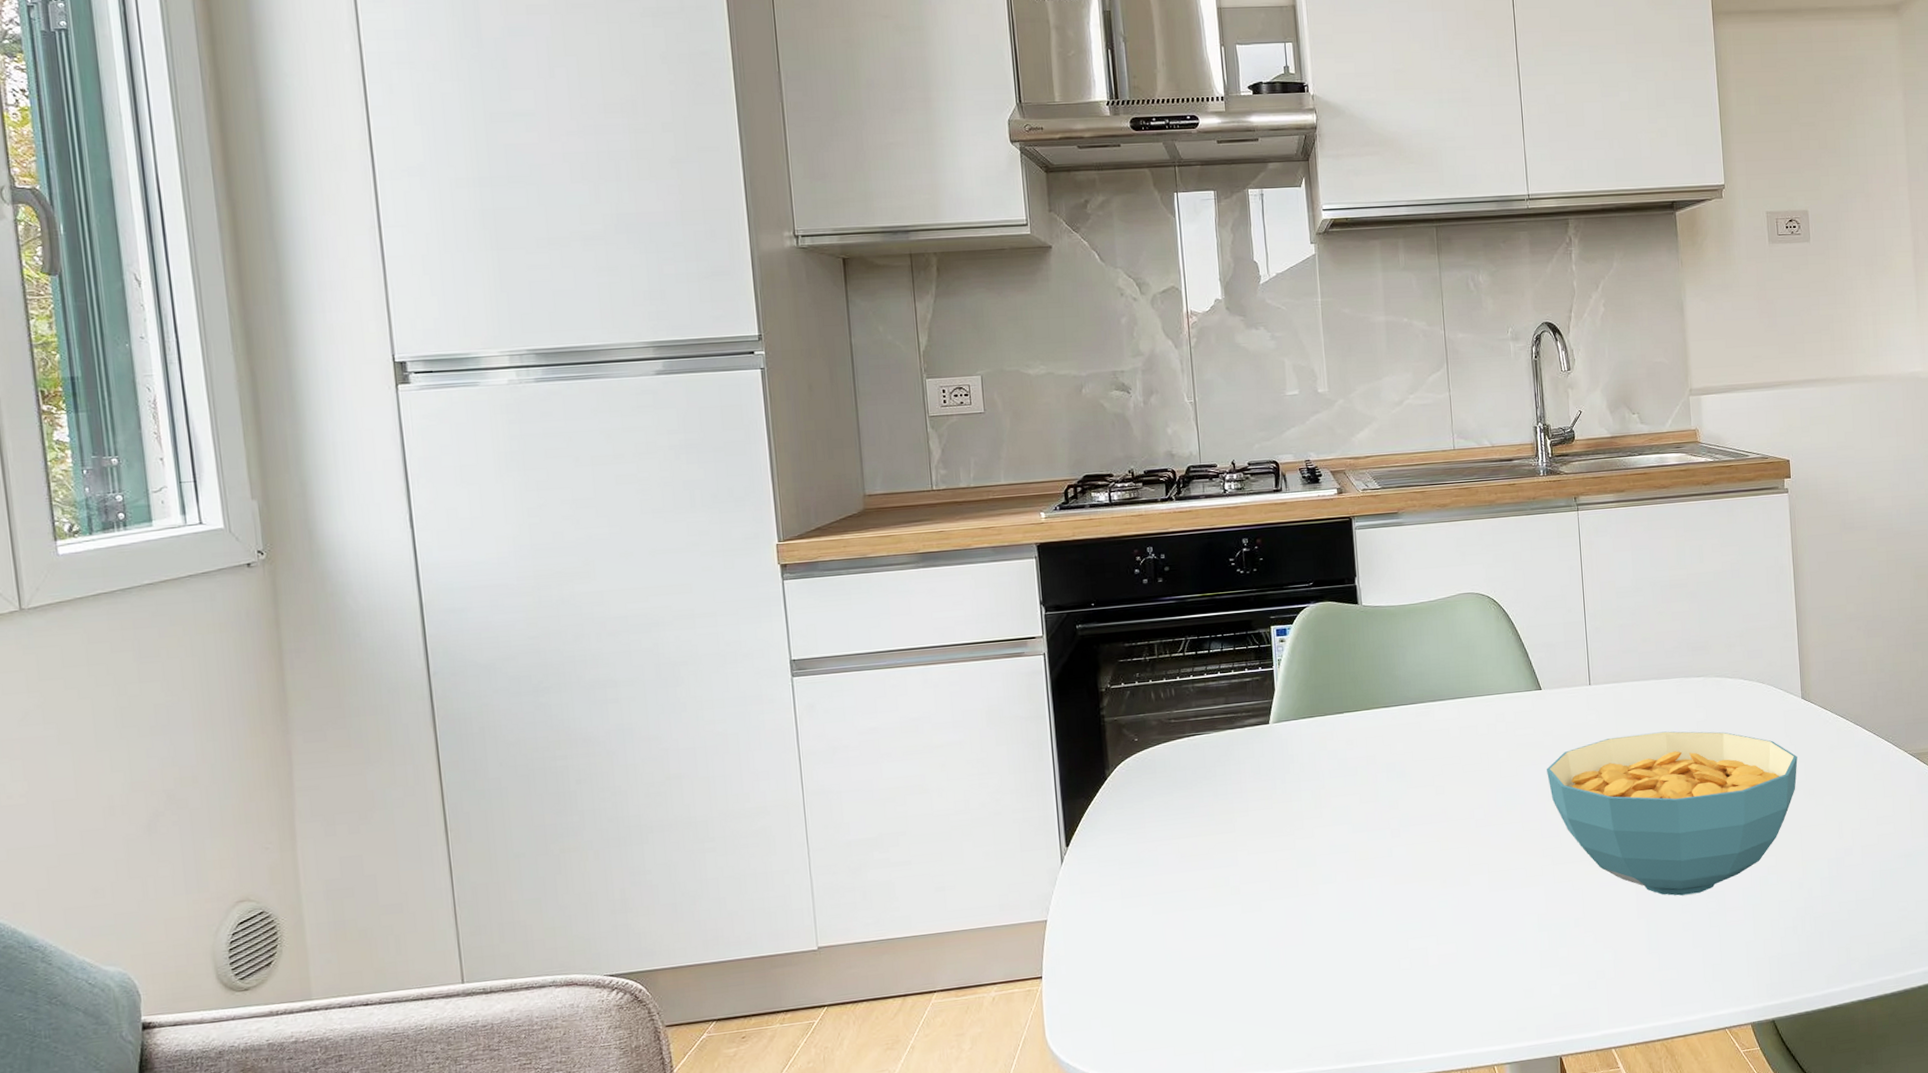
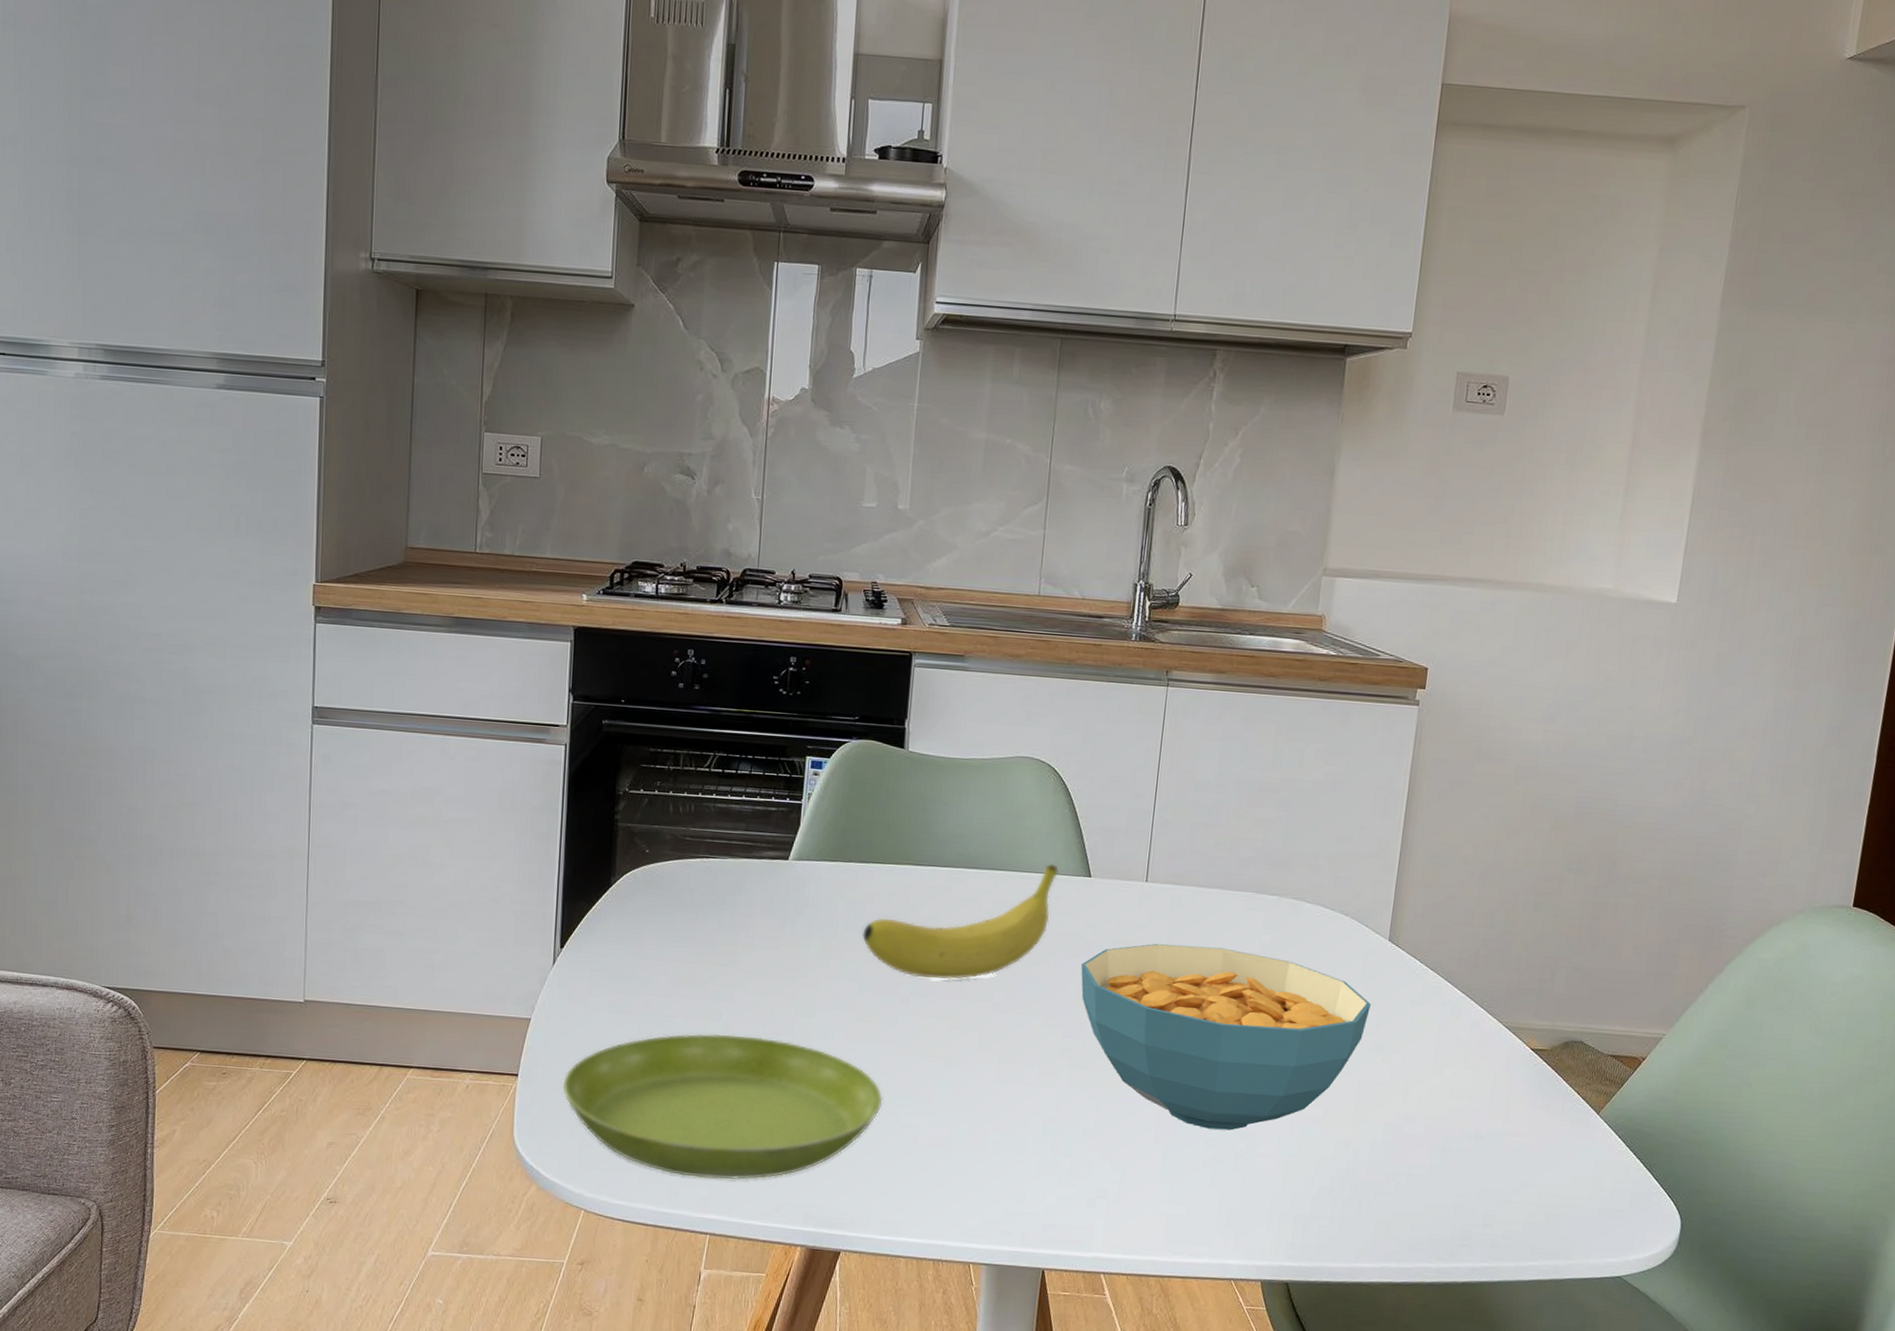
saucer: none [1087,892,1391,1042] -> present [562,1033,883,1180]
fruit: none [1347,684,1512,810] -> present [862,864,1059,980]

